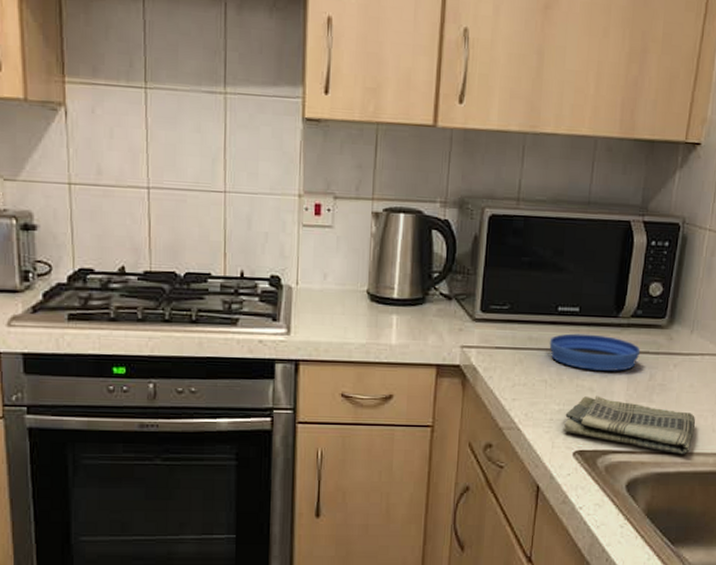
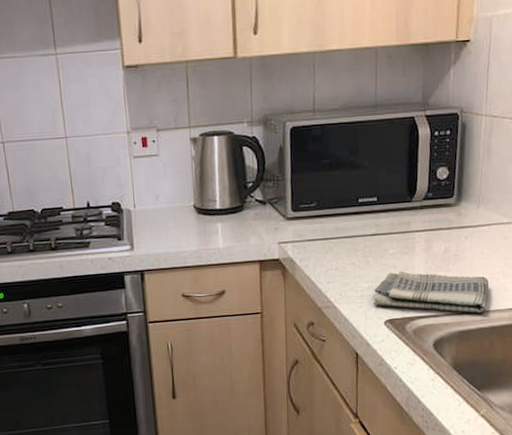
bowl: present [549,333,641,371] -> none [354,218,435,250]

